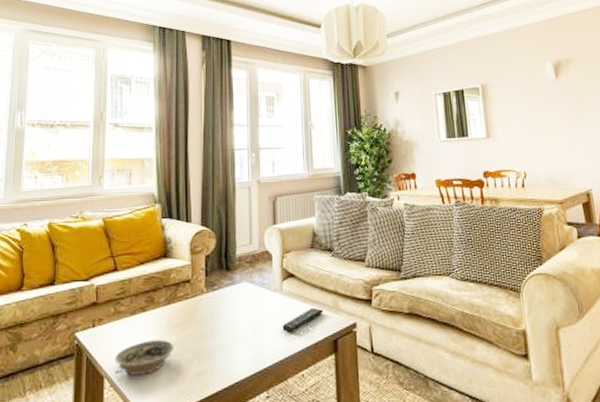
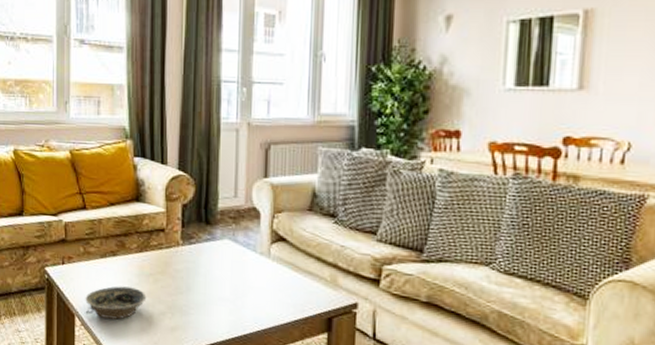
remote control: present [282,307,324,333] -> none [267,278,318,303]

